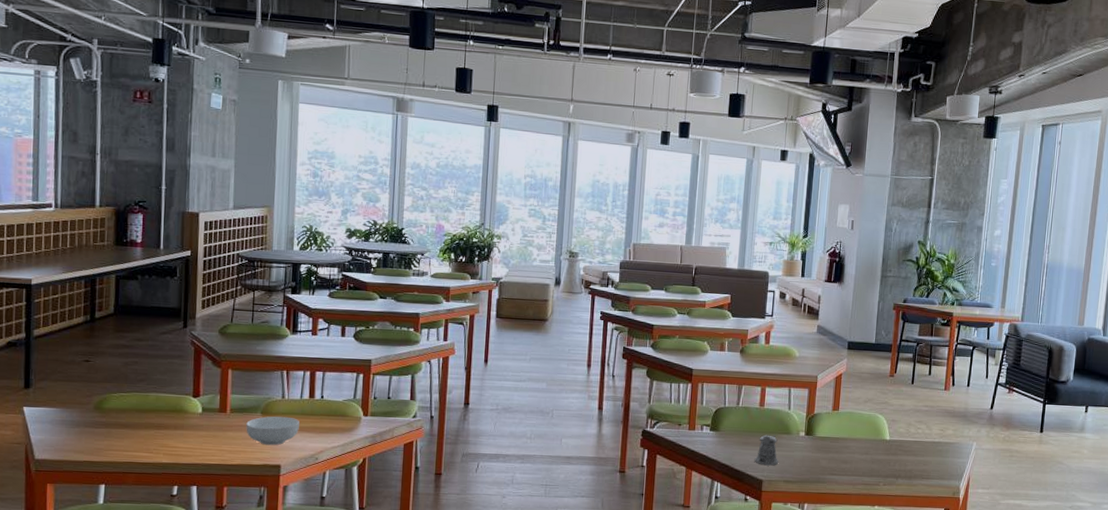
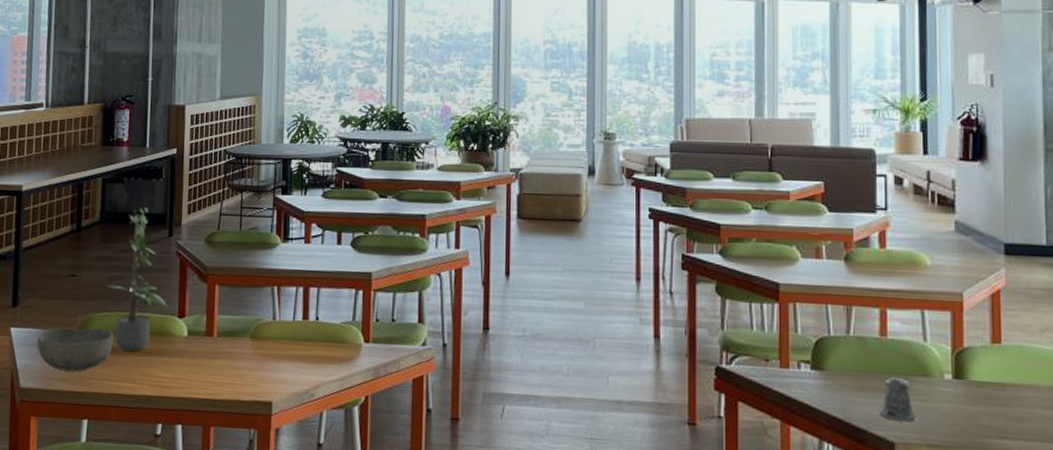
bowl: none [51,406,130,445] -> present [37,327,115,372]
potted plant: none [123,300,184,426] -> present [107,205,169,352]
cereal bowl: present [246,416,299,446] -> none [234,341,292,378]

